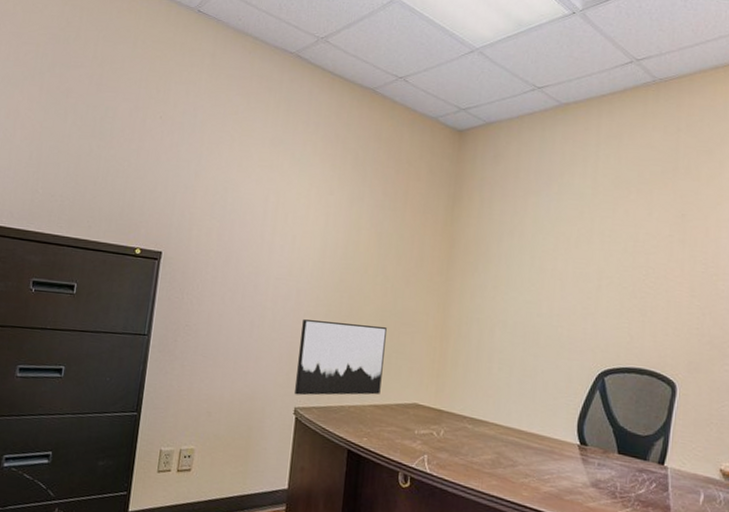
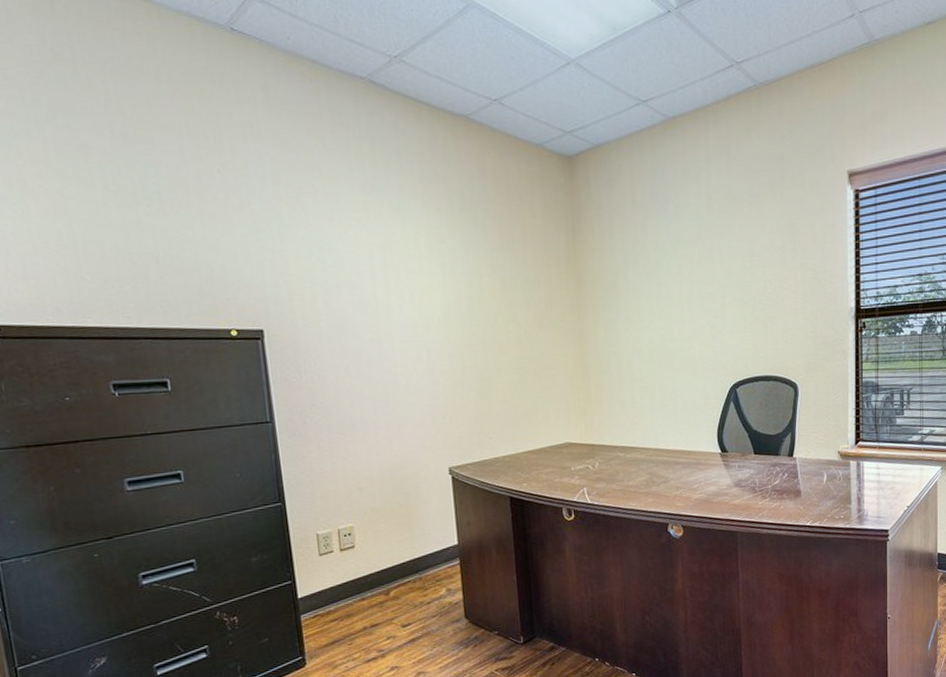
wall art: present [295,319,387,396] -> none [439,375,532,455]

